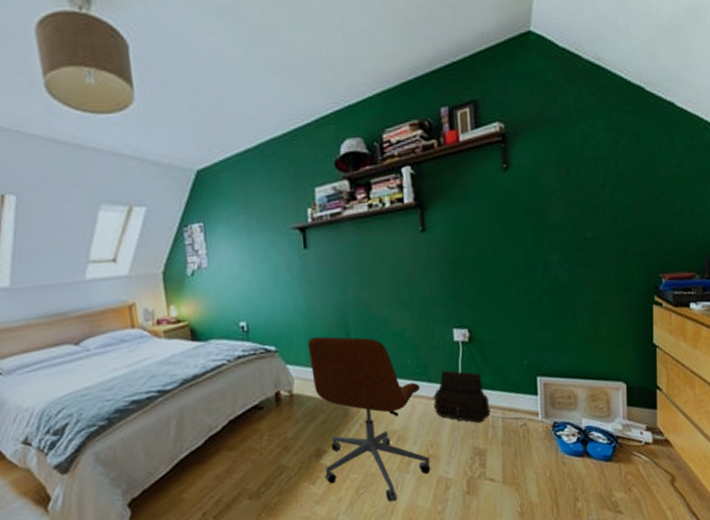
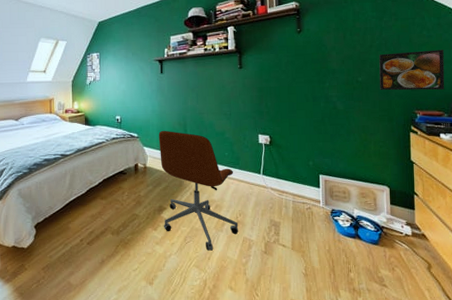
satchel: present [433,370,490,424] -> none [242,163,284,203]
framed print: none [614,183,698,248] -> present [379,50,445,91]

